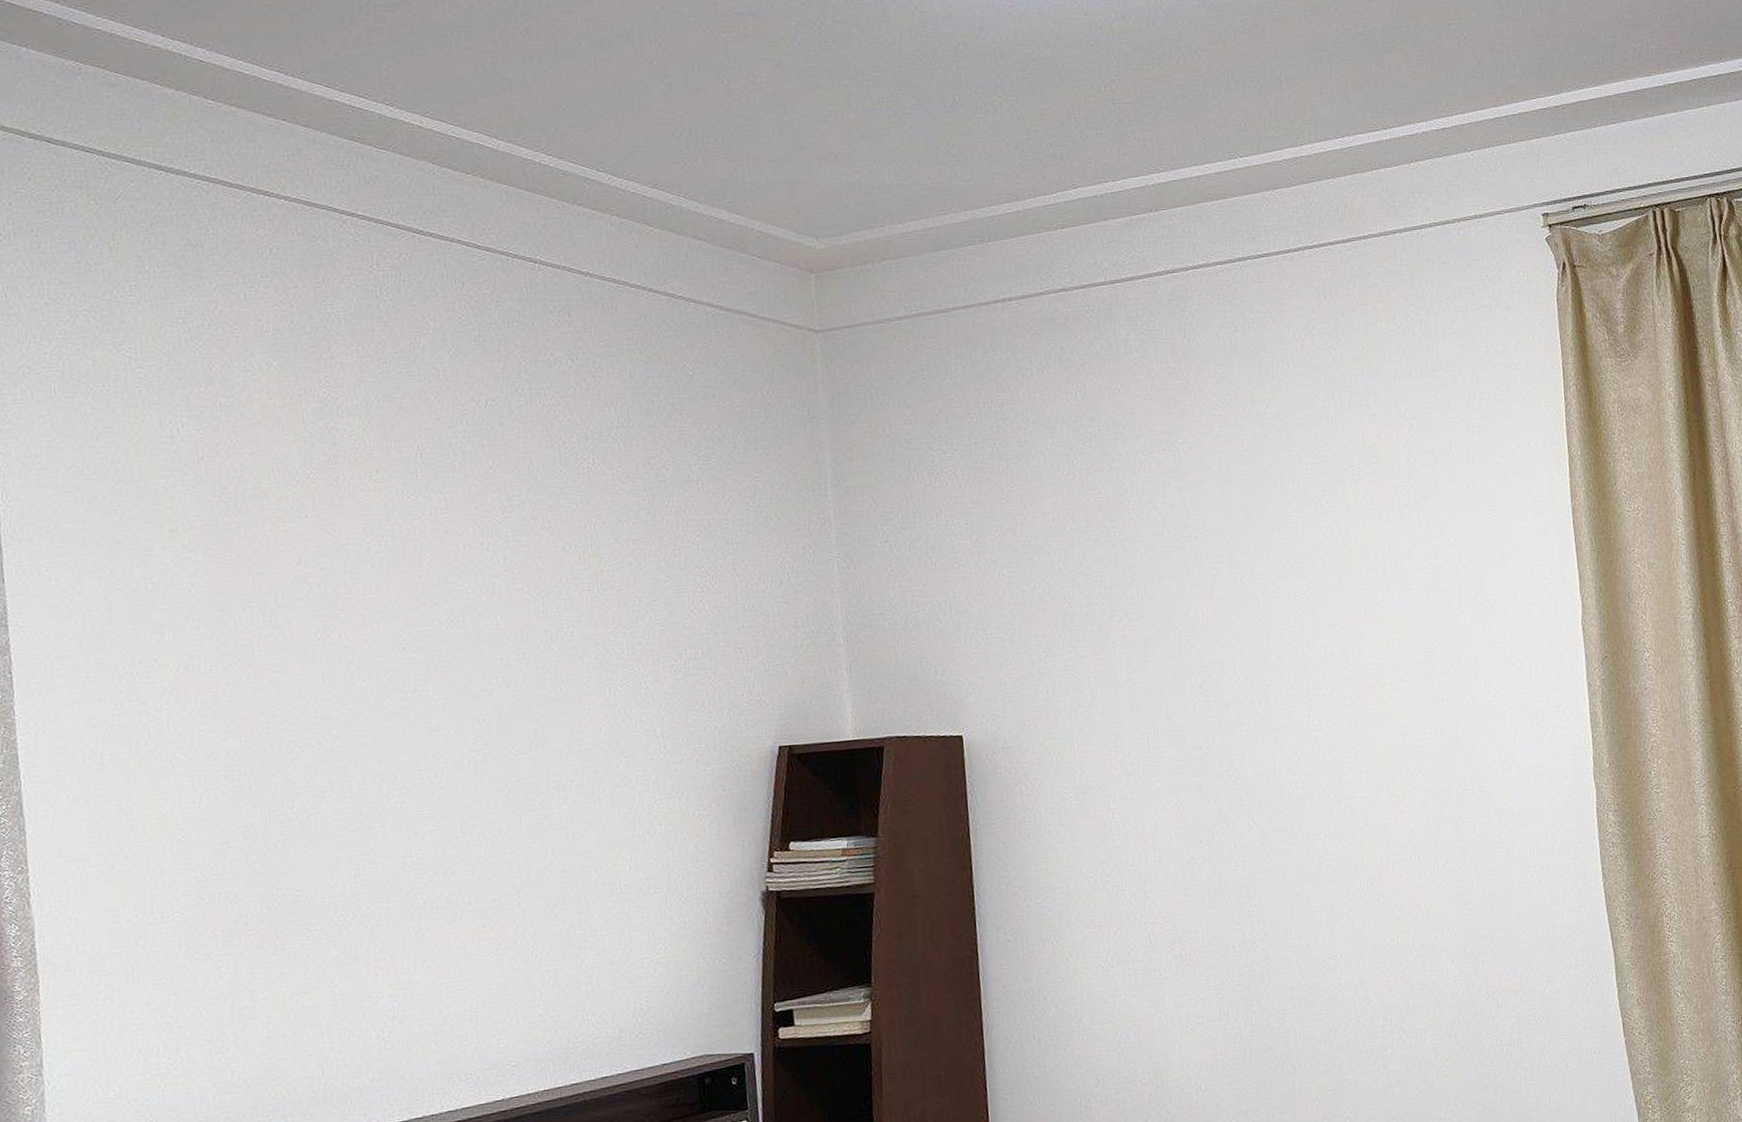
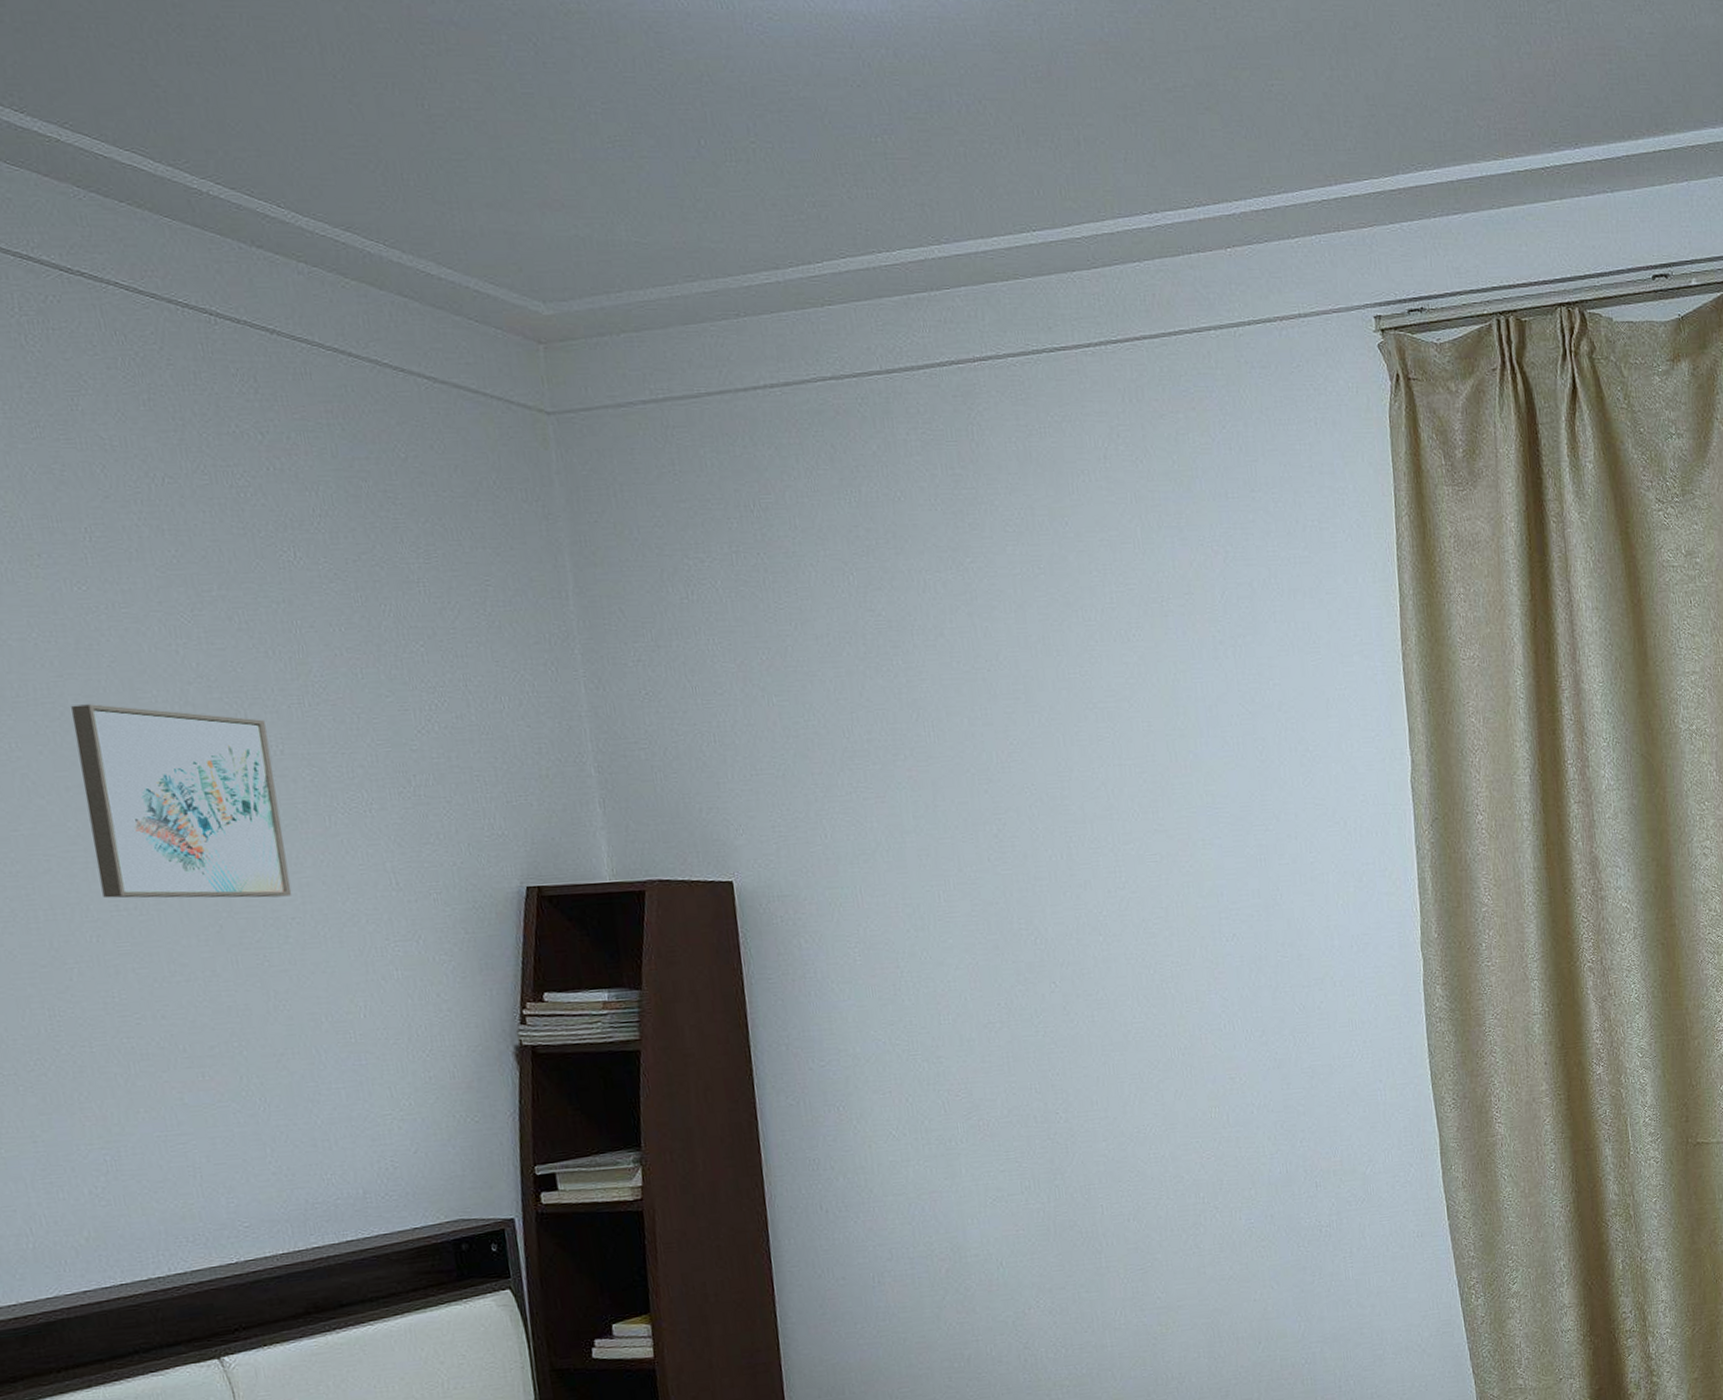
wall art: none [394,597,573,768] -> present [71,704,292,899]

